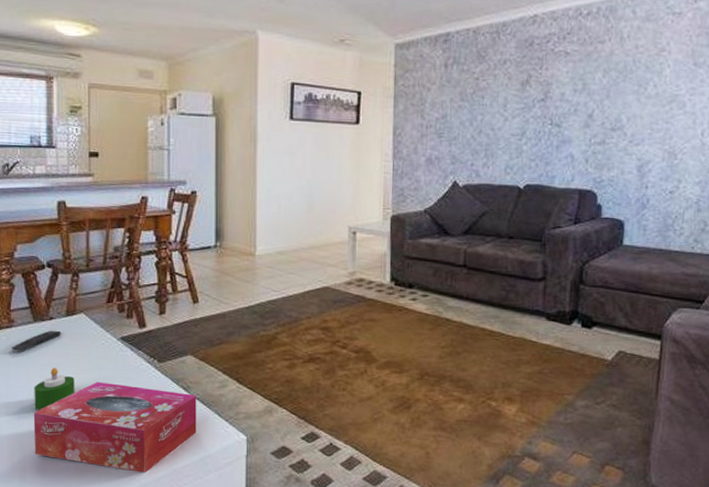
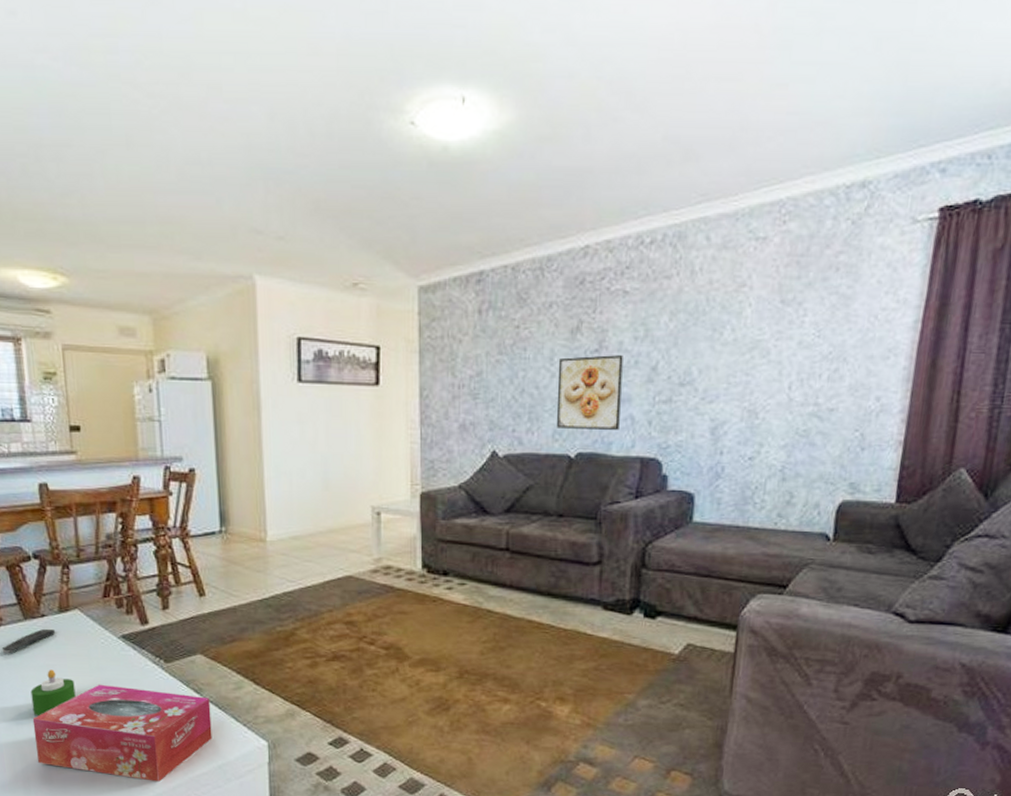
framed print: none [509,104,565,166] -> present [556,355,623,430]

